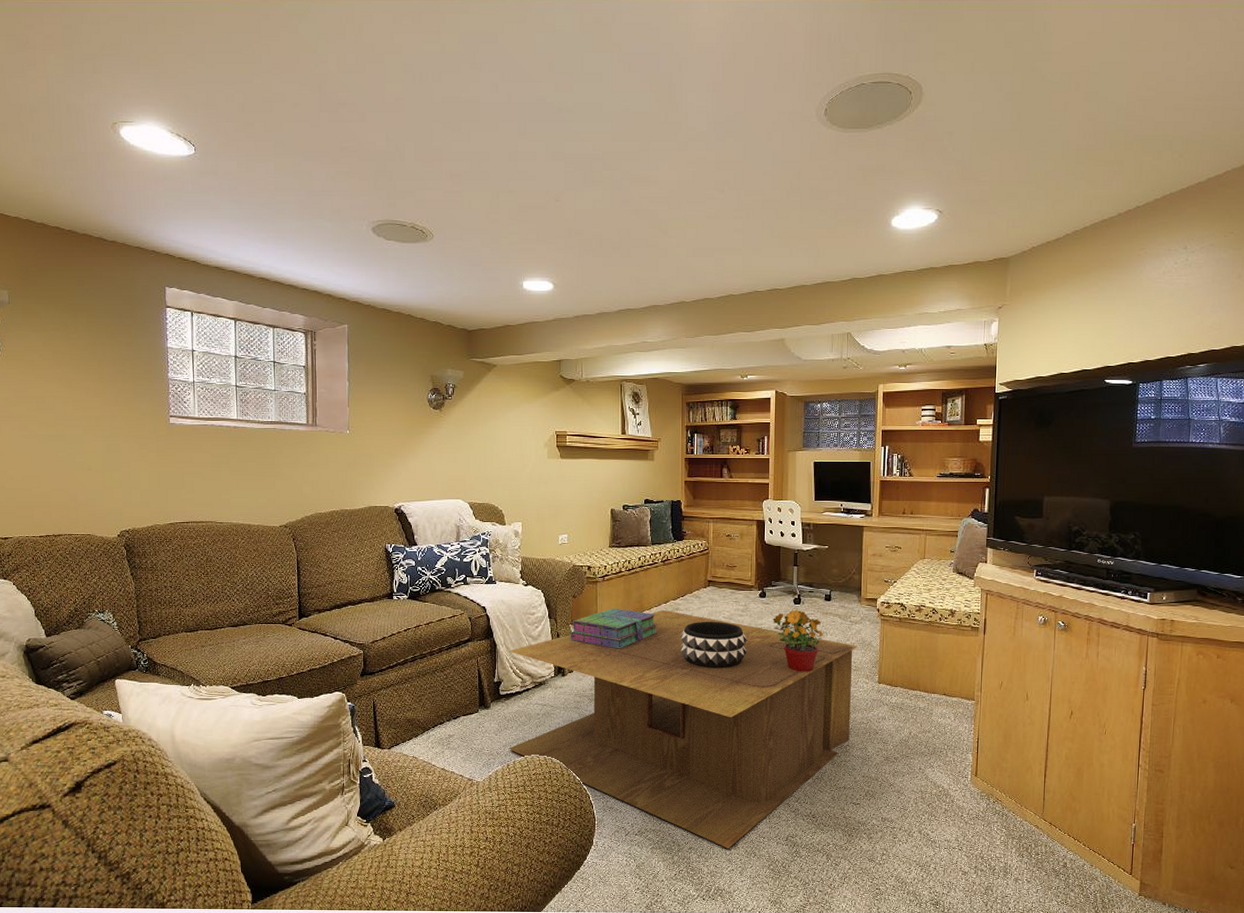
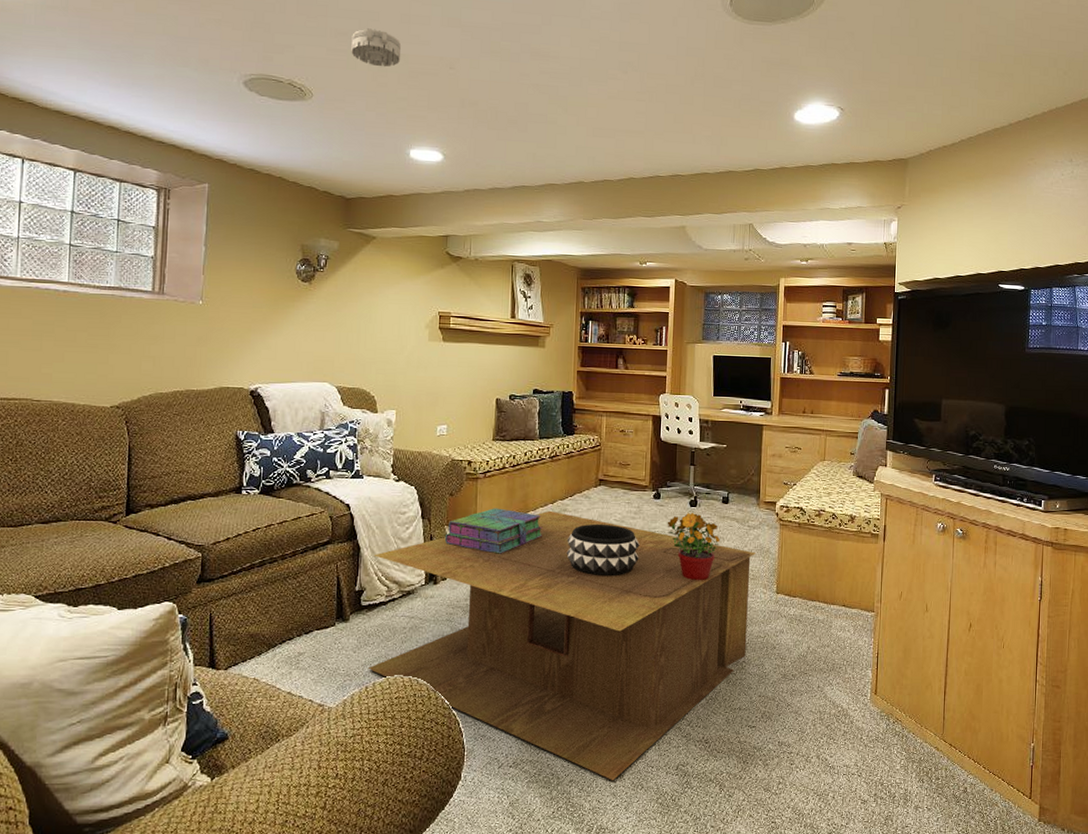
smoke detector: none [465,168,511,205] -> present [351,28,402,67]

